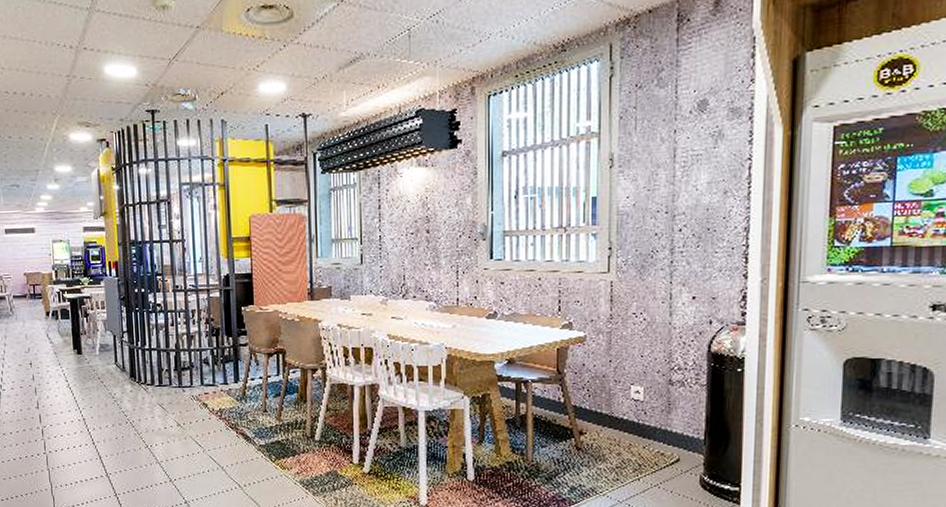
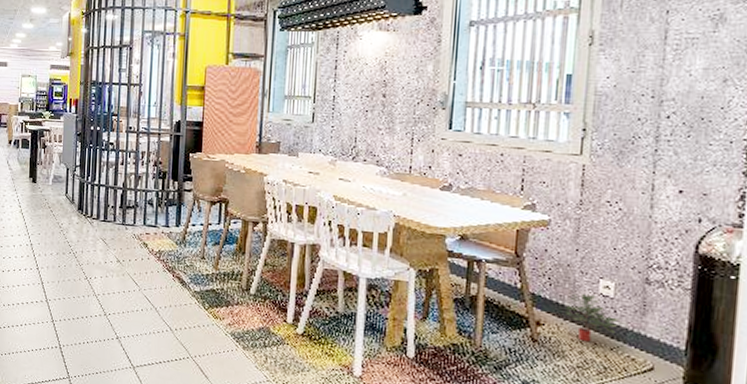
potted plant: none [604,401,651,444] -> present [566,294,621,342]

